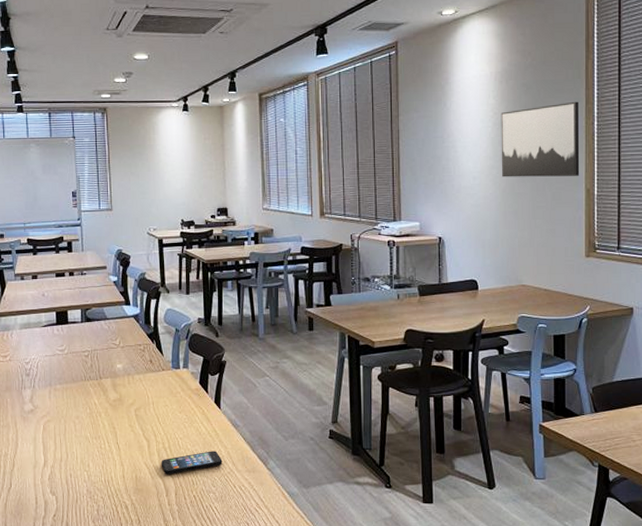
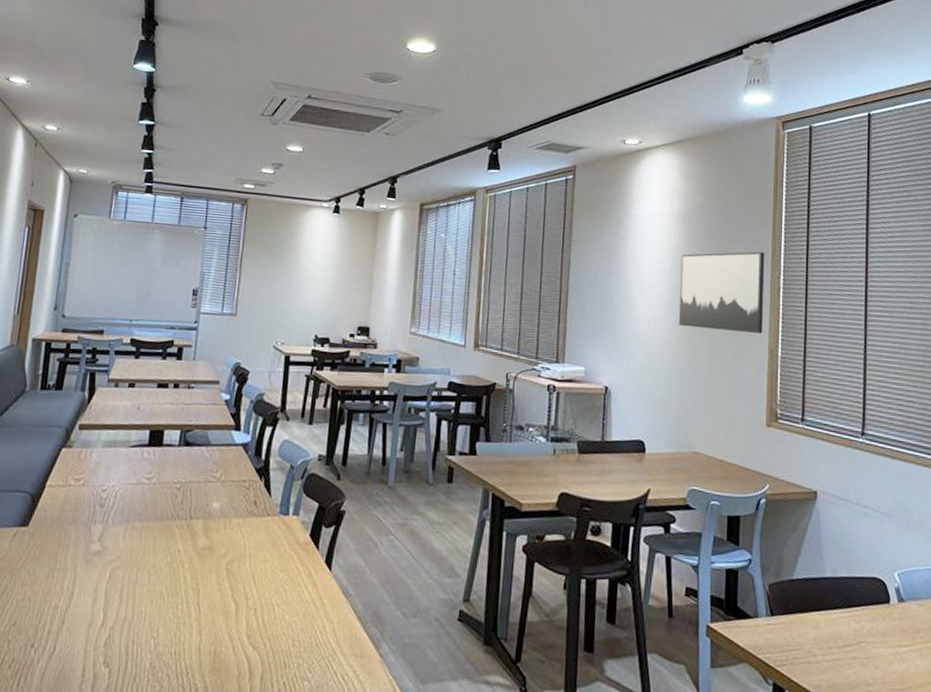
smartphone: present [161,451,223,474] -> none [248,624,325,652]

